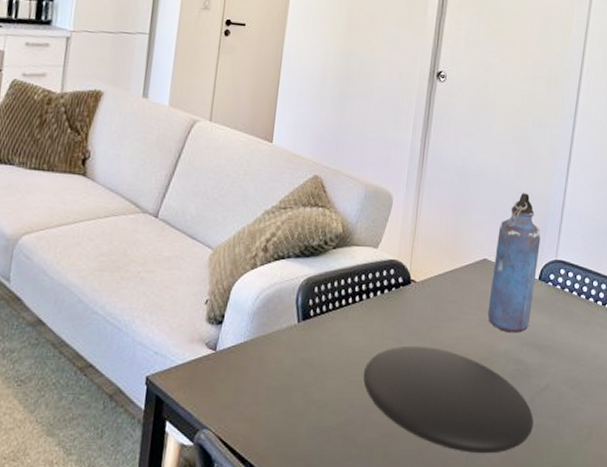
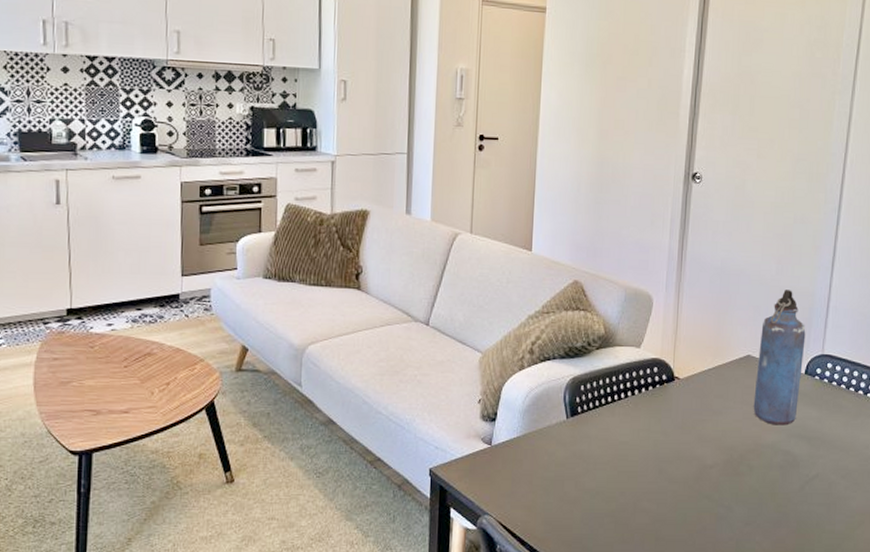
plate: present [363,345,534,454] -> none [633,438,804,539]

